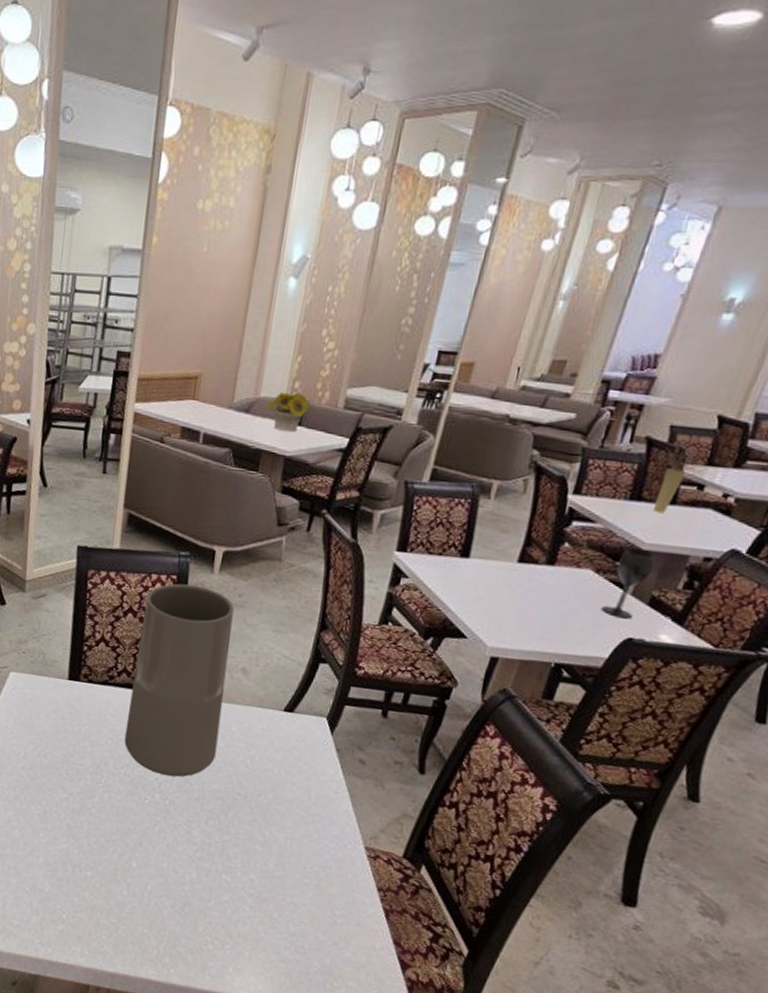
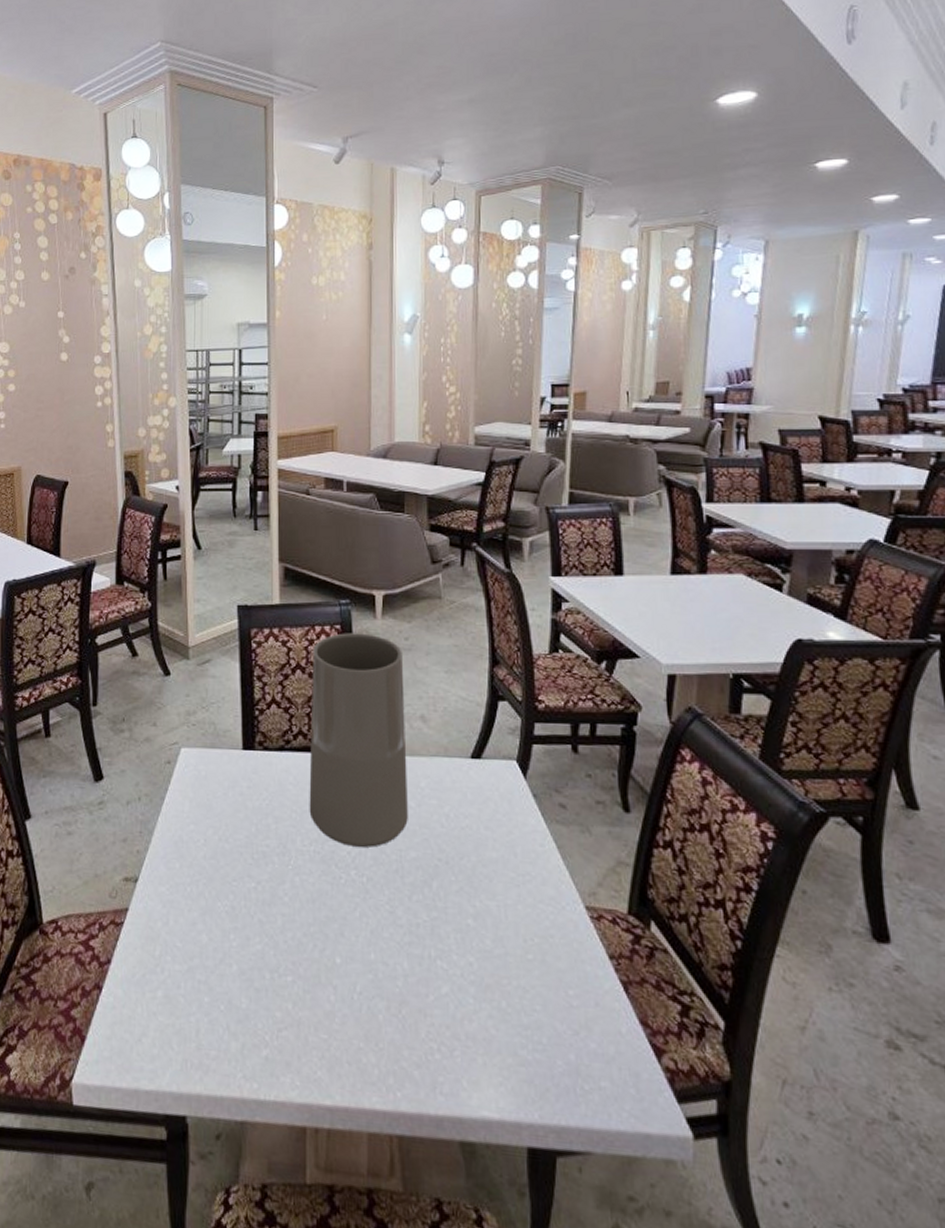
sunflower: present [266,392,312,432] -> none [401,434,445,471]
wine glass: present [602,548,655,619] -> none [763,549,801,620]
flower arrangement: present [649,436,707,514] -> none [770,439,821,512]

